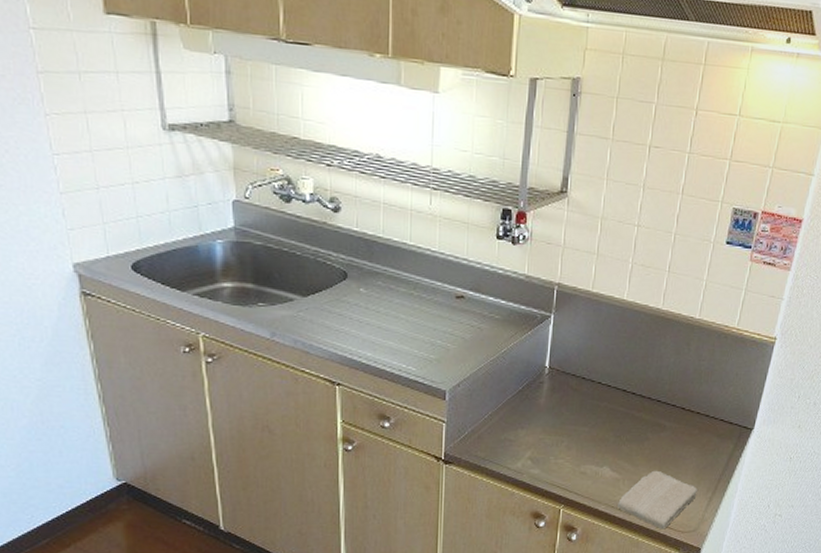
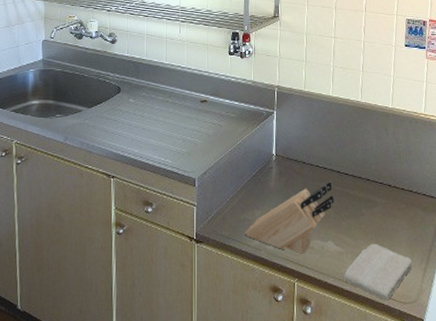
knife block: none [505,401,617,479] -> present [245,181,335,254]

